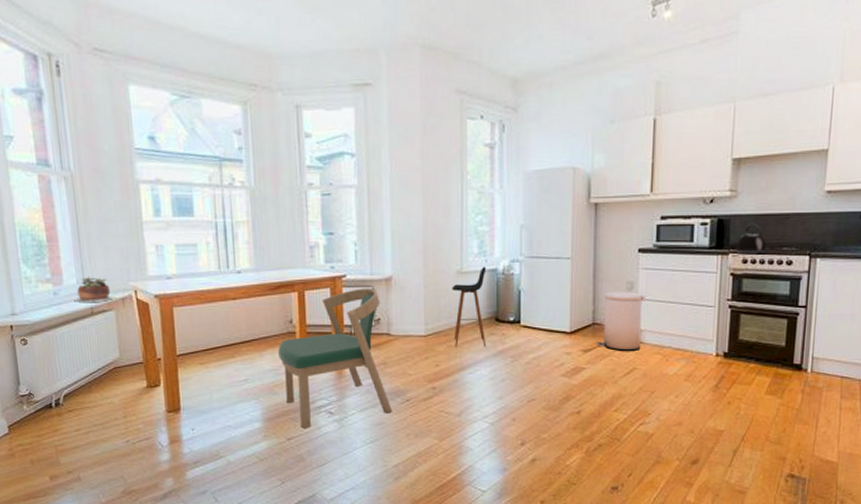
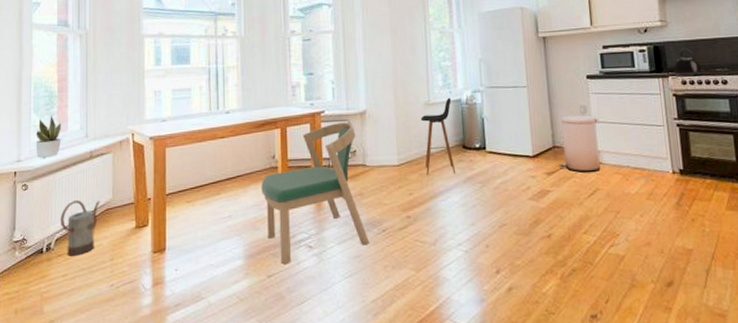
potted plant: none [28,266,58,312] -> present [35,115,62,158]
watering can: none [66,356,108,412] -> present [60,199,101,256]
succulent plant: present [74,276,117,303] -> none [76,121,115,148]

